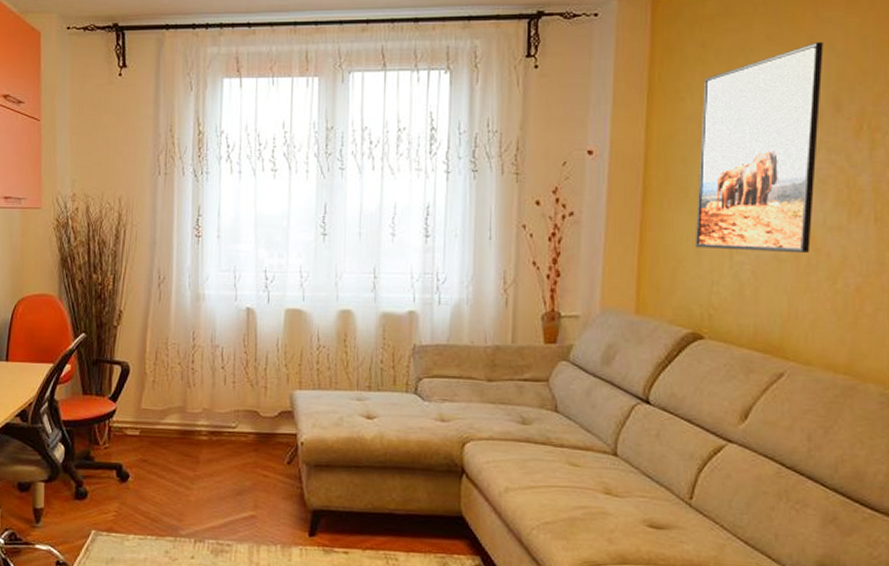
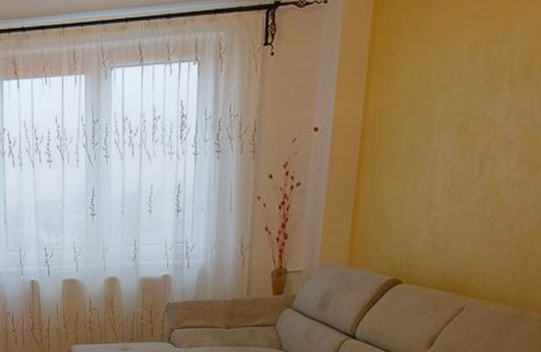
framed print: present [696,42,823,254] -> none [400,16,521,208]

